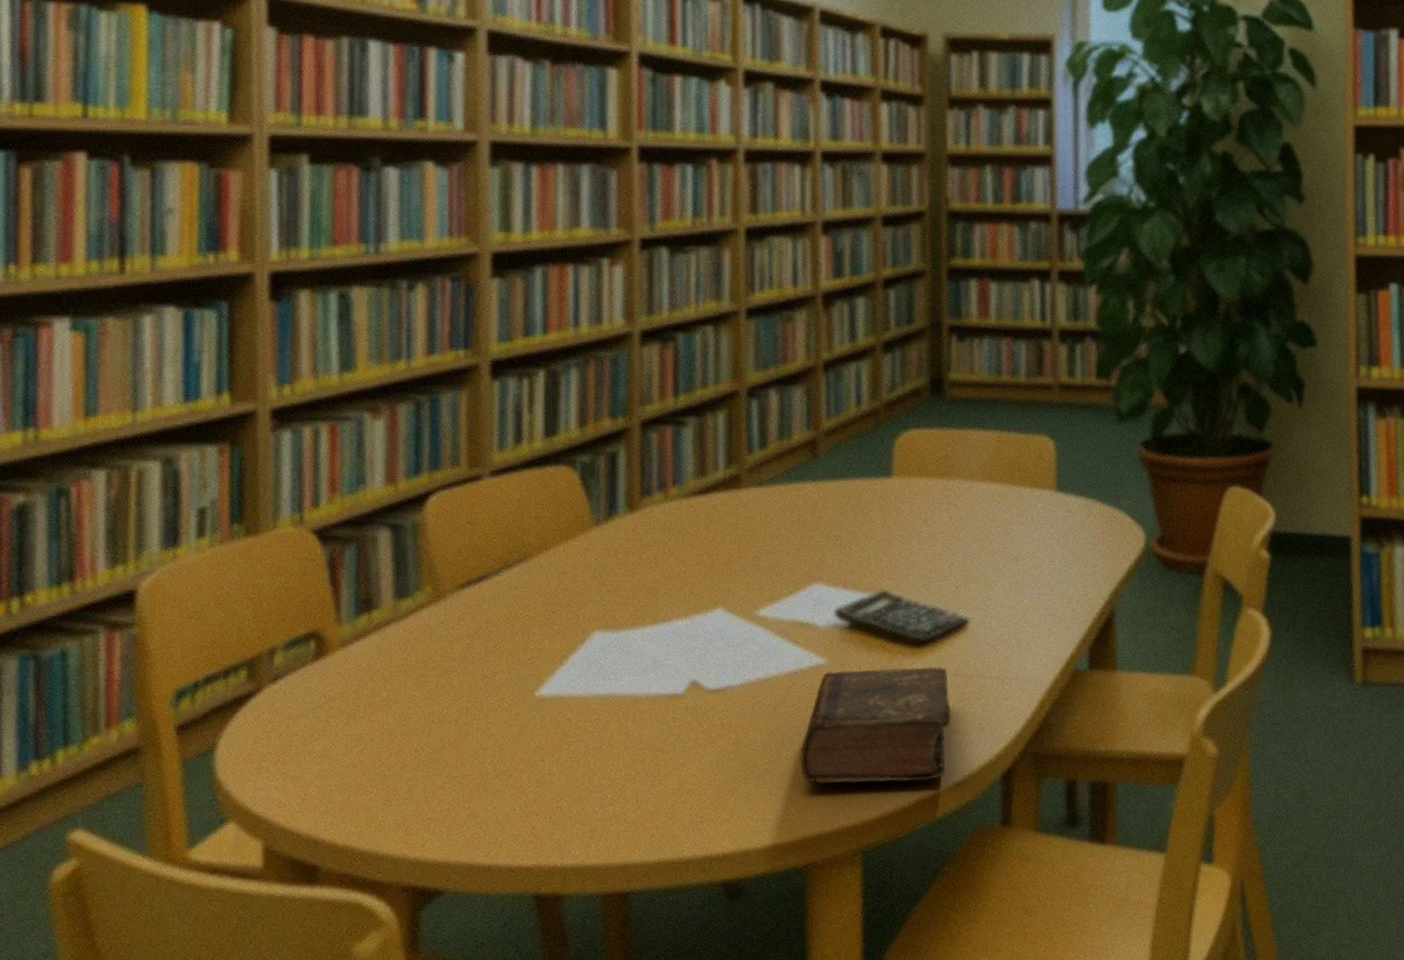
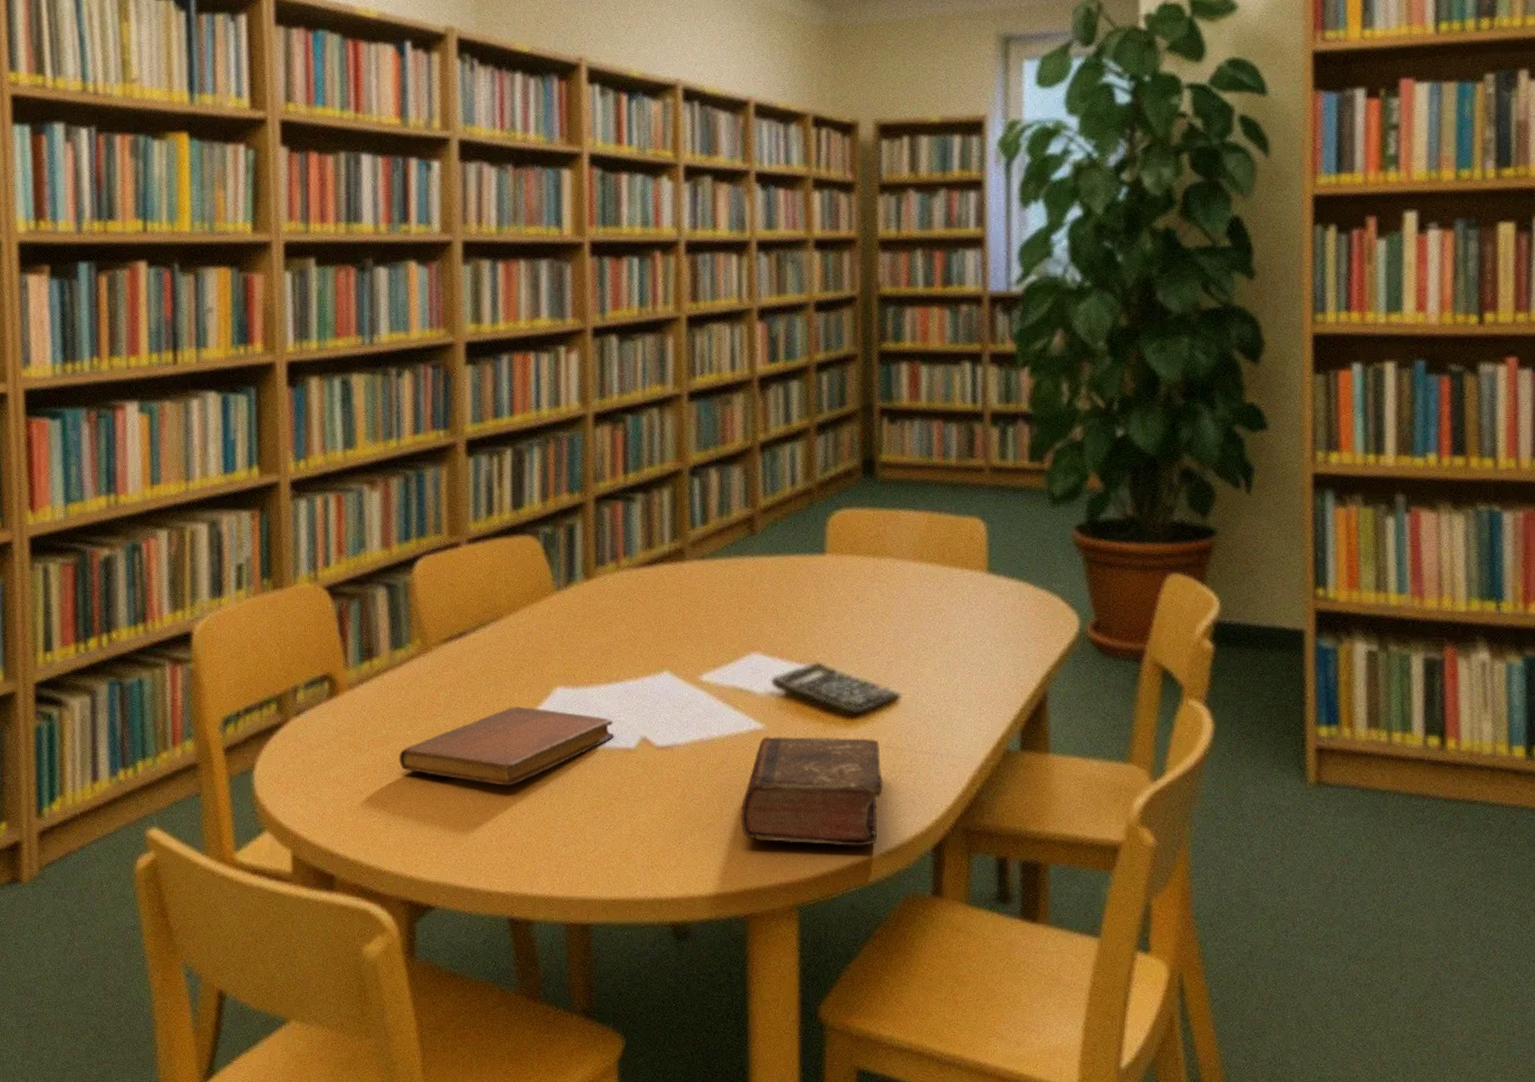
notebook: none [403,654,659,746] -> present [399,705,614,786]

